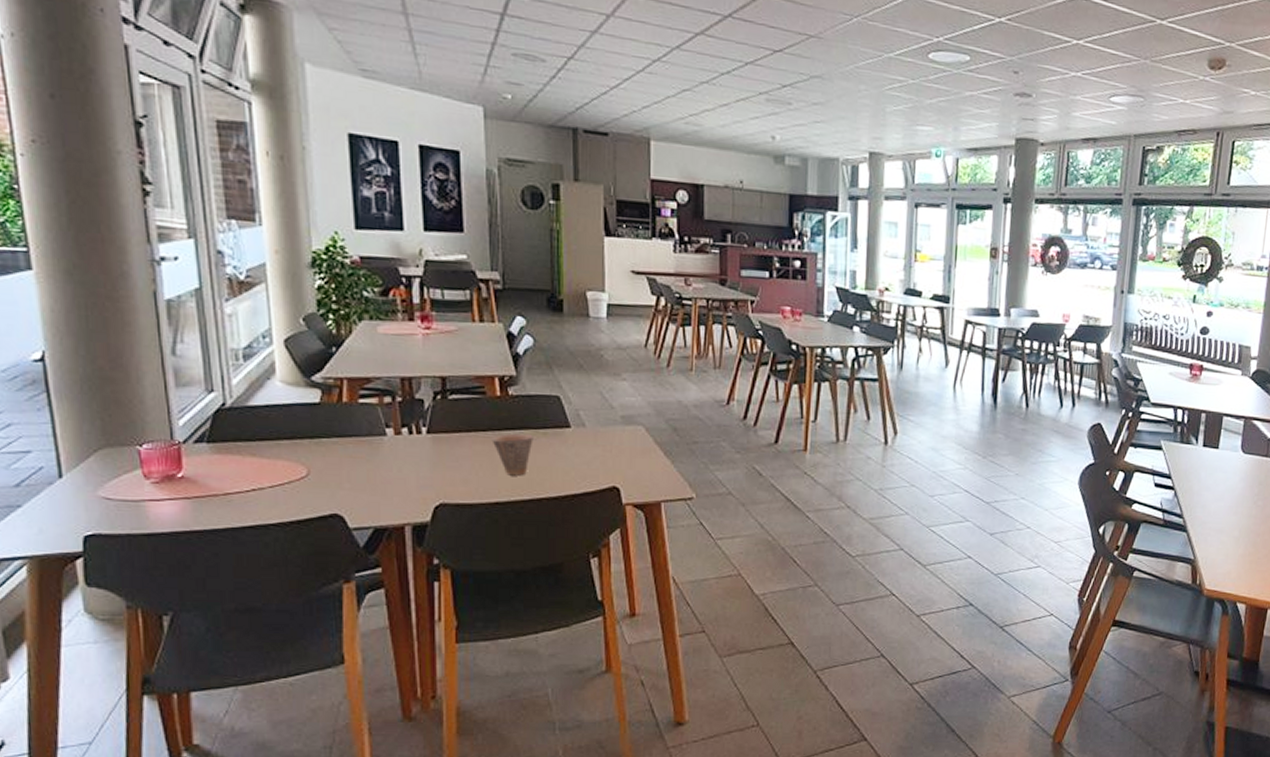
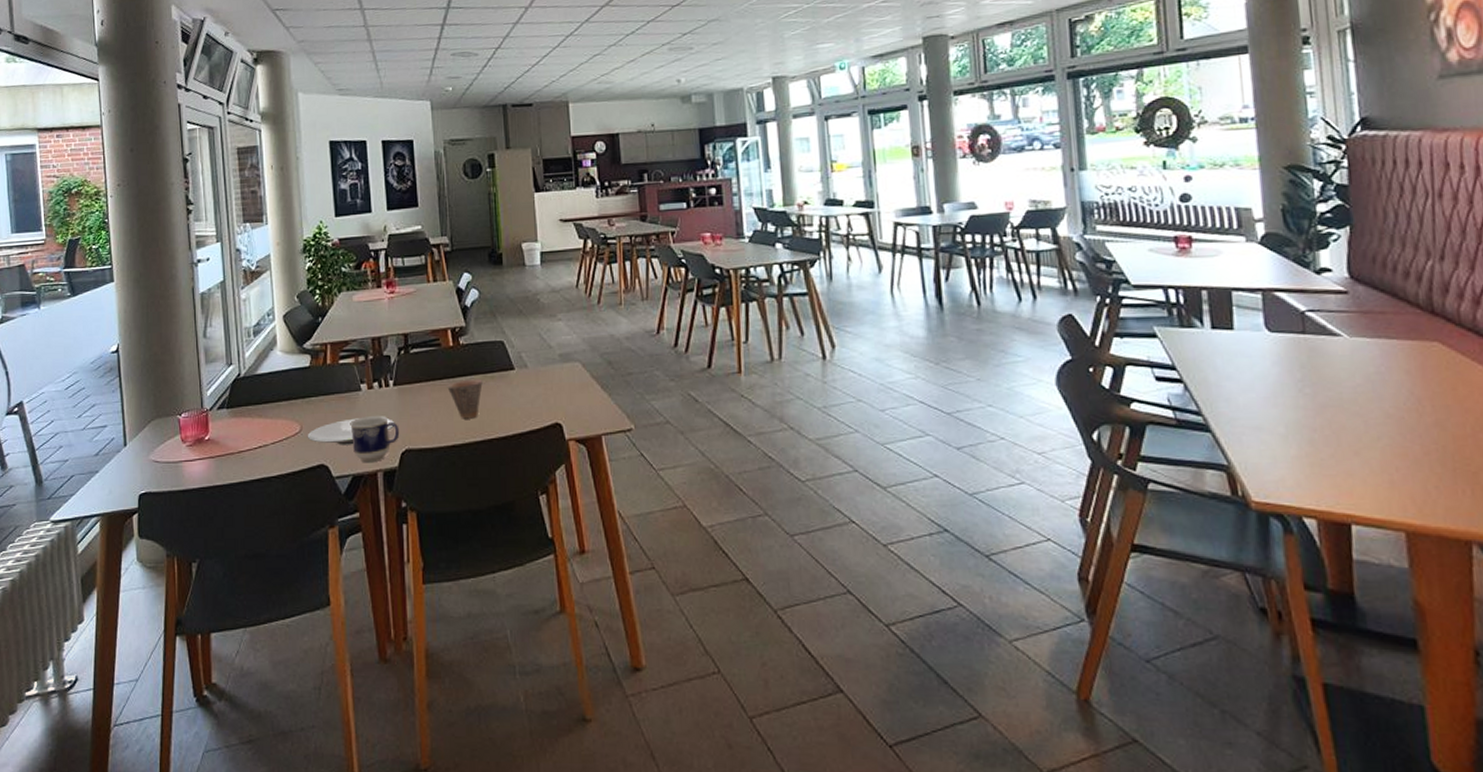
plate: none [316,465,428,495] -> present [307,418,395,445]
cup: none [371,464,433,516] -> present [350,416,400,463]

